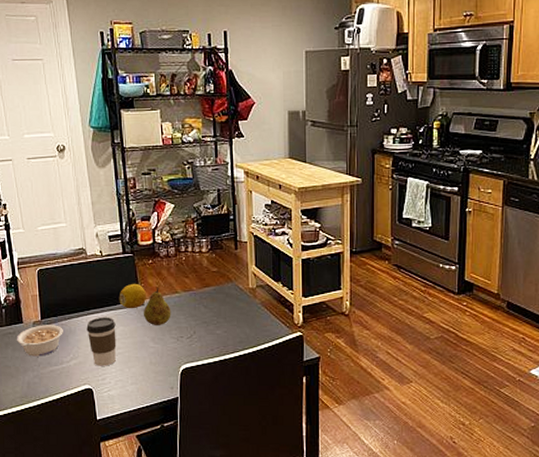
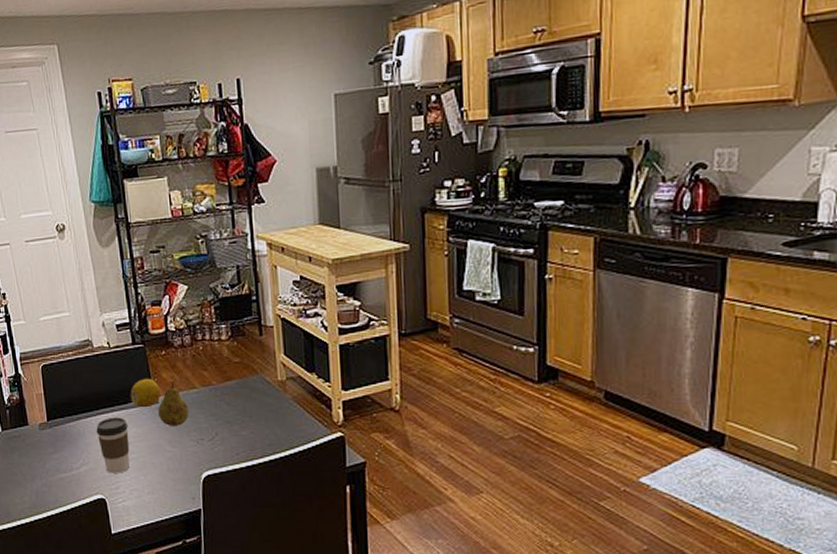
legume: present [16,325,63,357] -> none [22,426,71,463]

